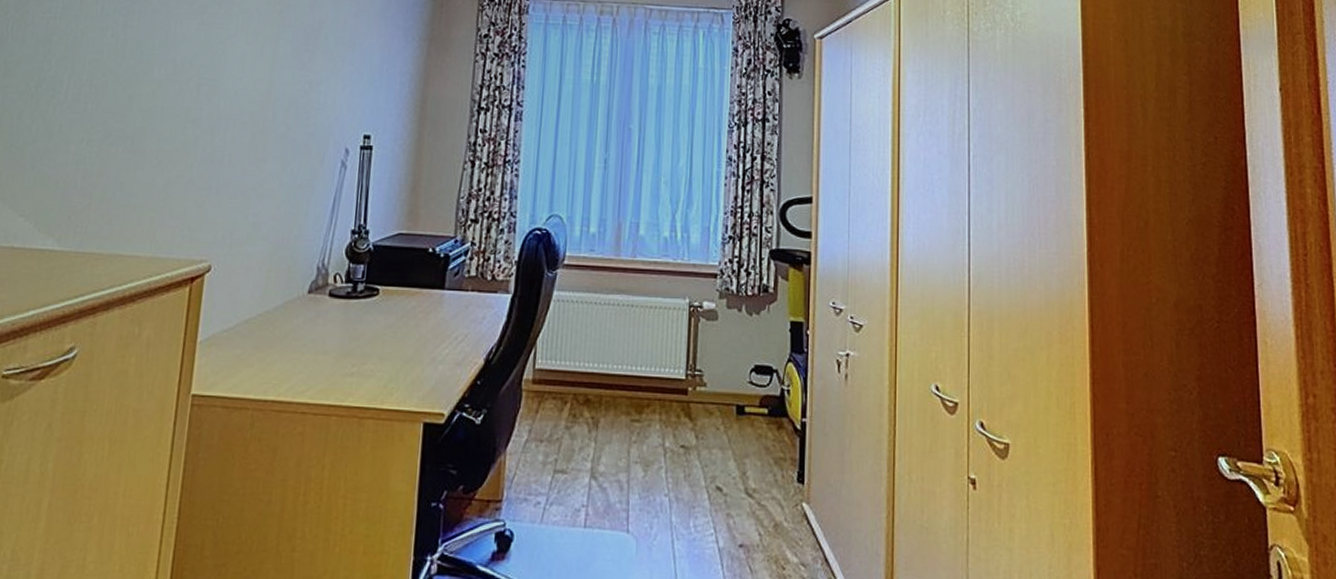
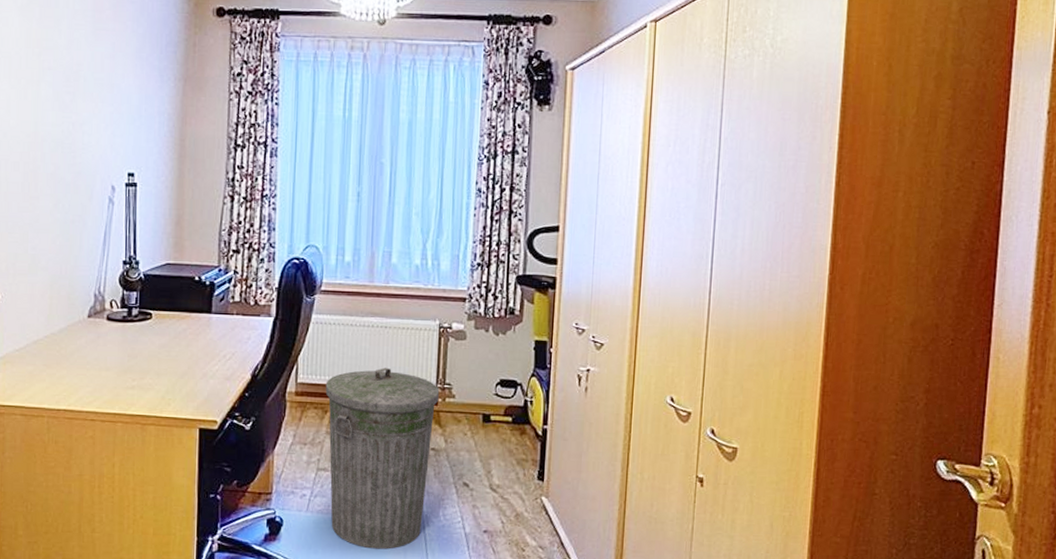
trash can: none [565,351,690,569] -> present [325,367,440,549]

